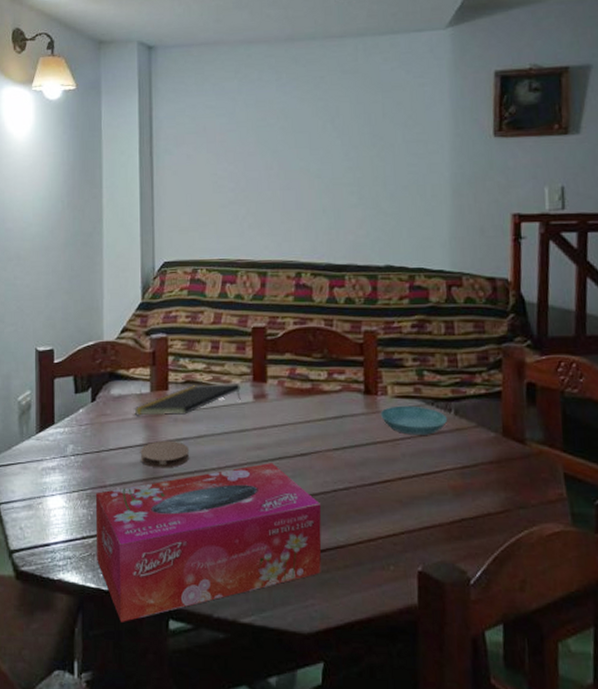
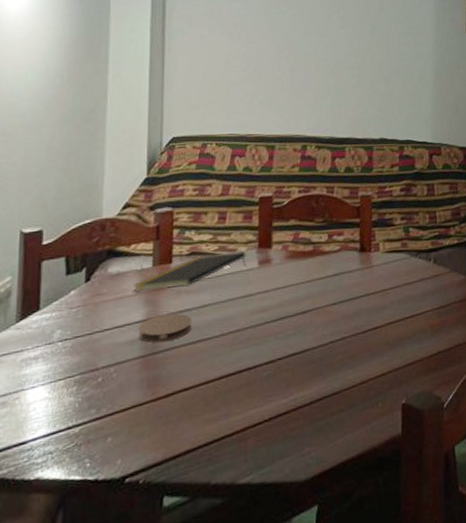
tissue box: present [95,463,322,623] -> none [84,323,320,512]
saucer: present [380,405,448,435] -> none [373,258,428,285]

